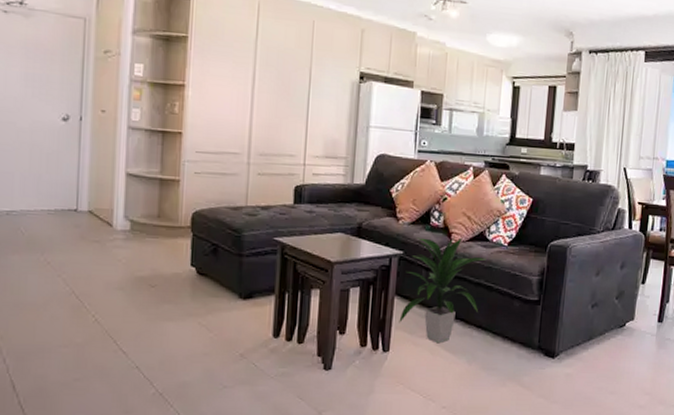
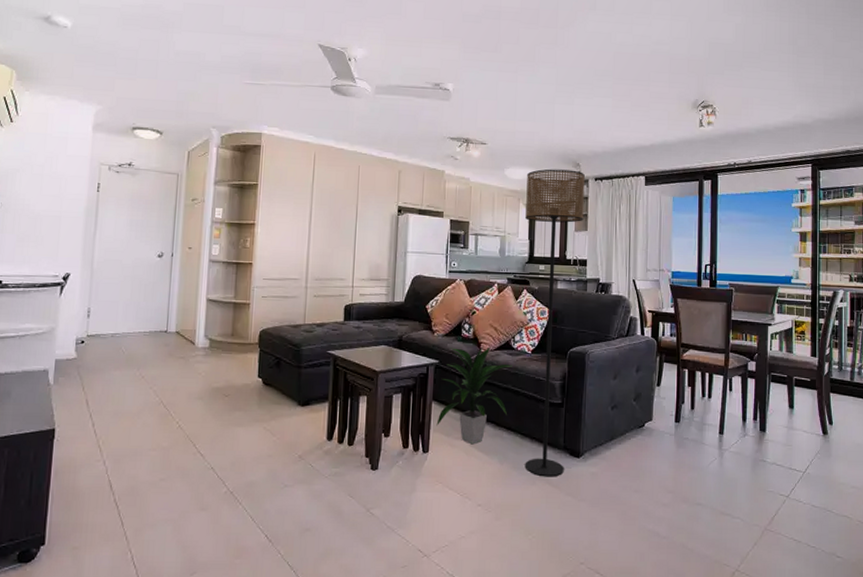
floor lamp: none [495,36,578,378] -> present [525,169,585,477]

